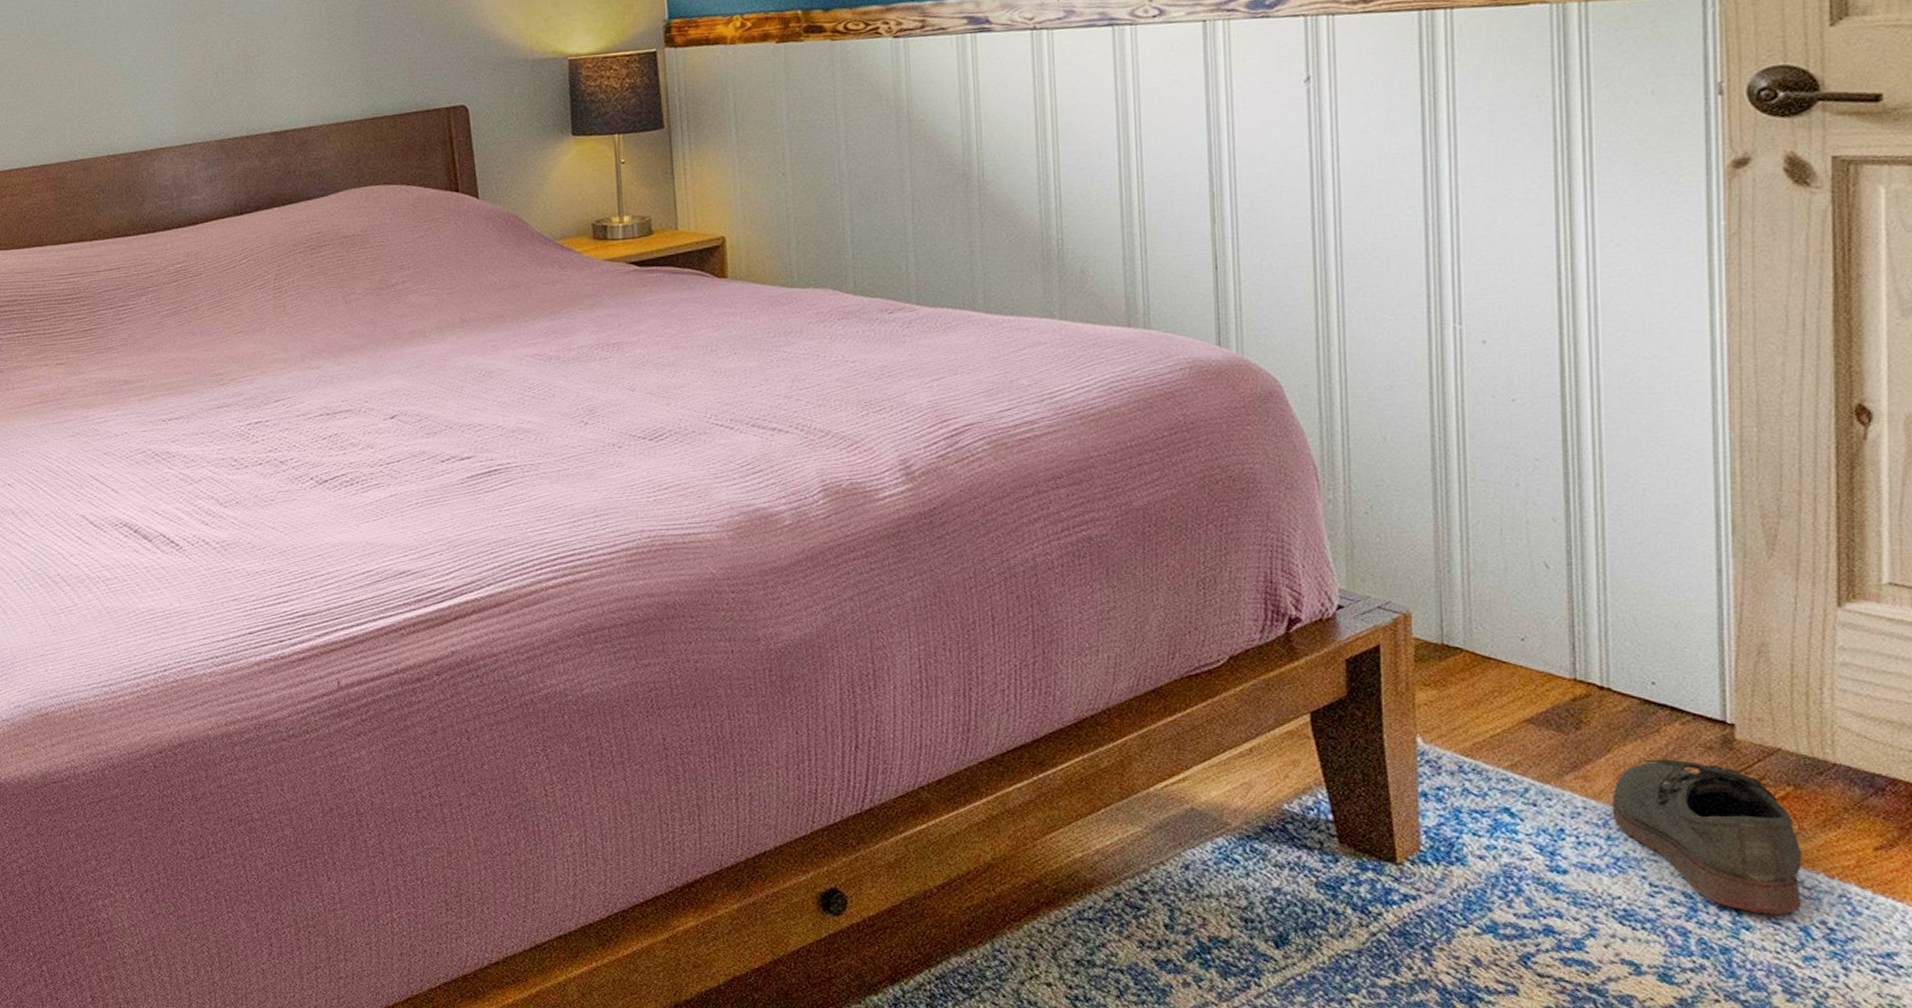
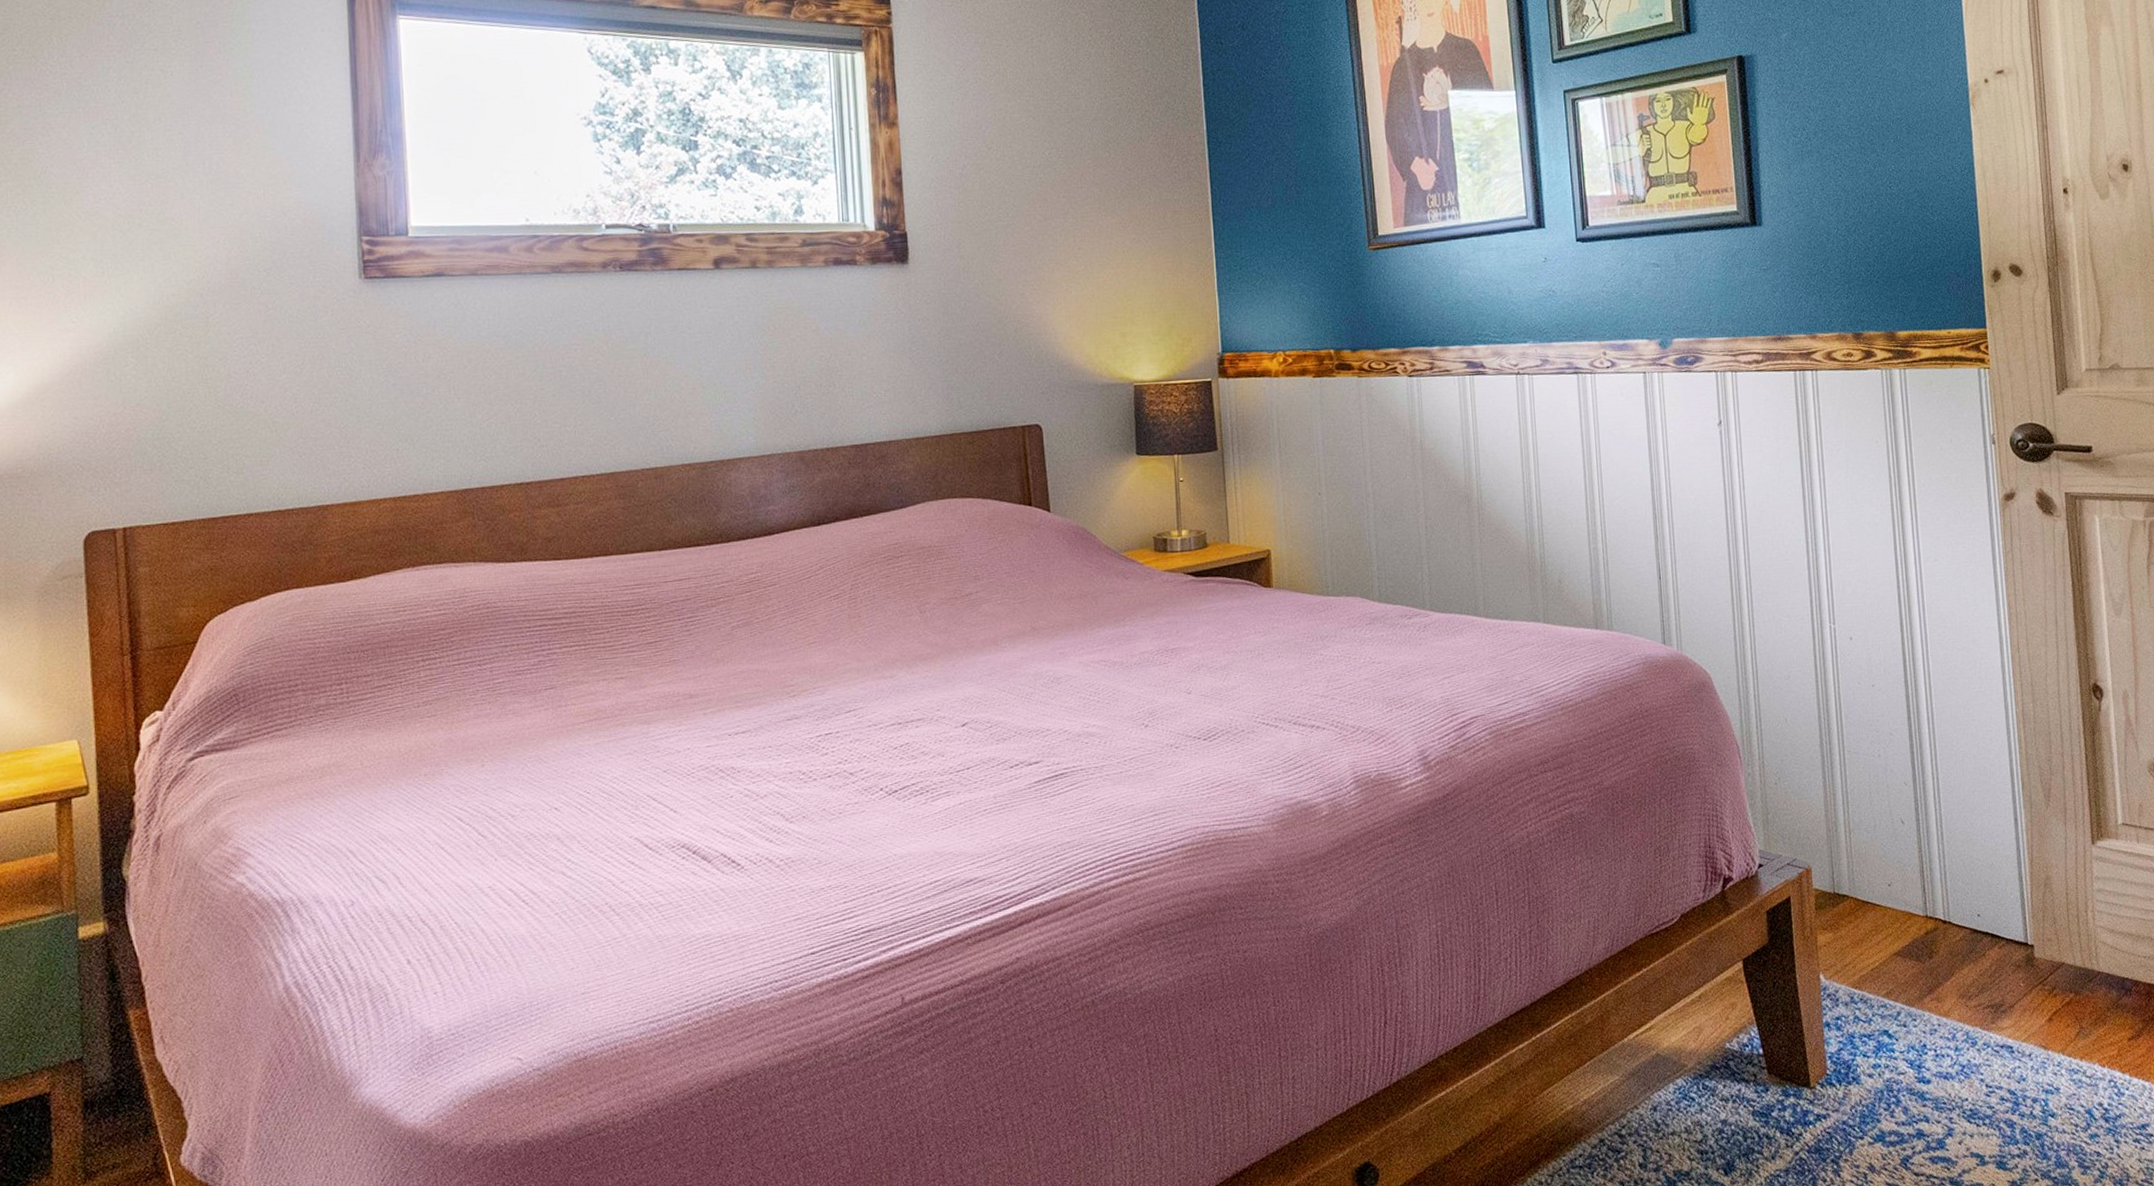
shoe: present [1612,759,1802,915] -> none [1957,977,2086,1102]

